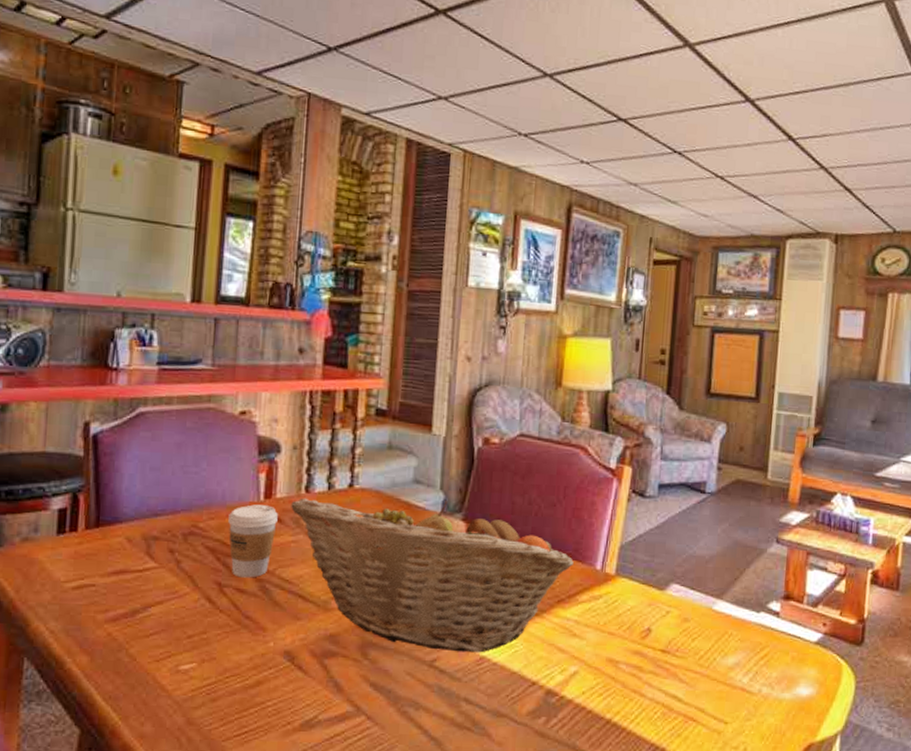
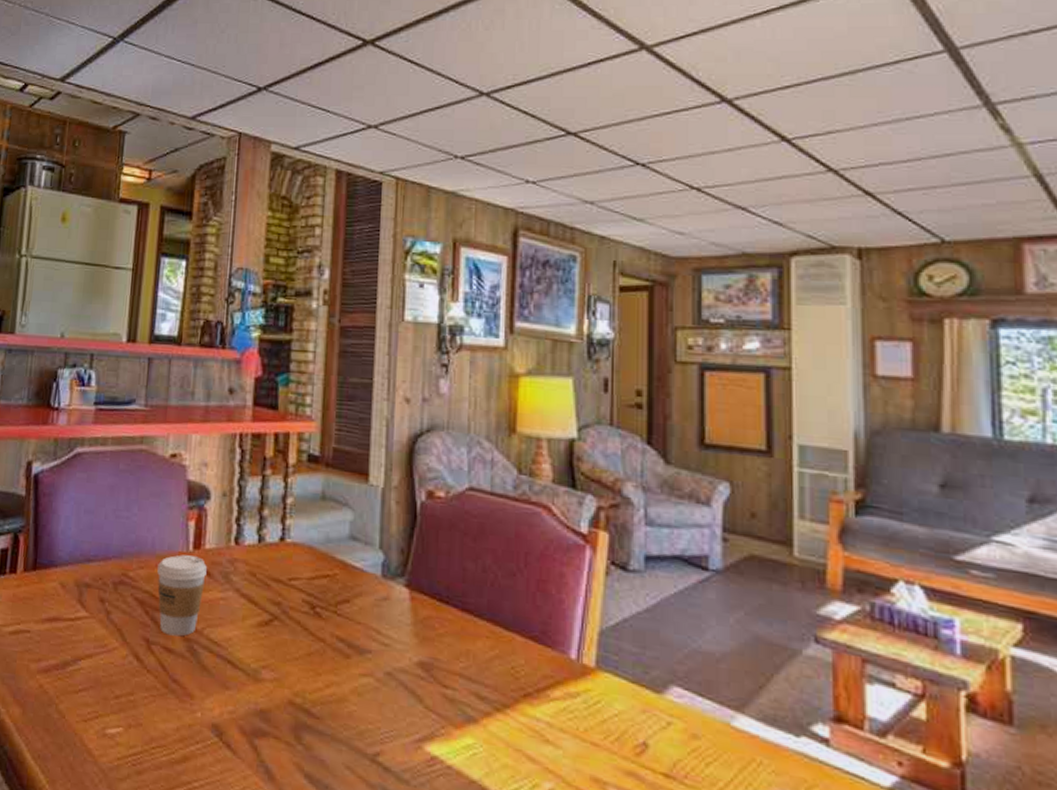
fruit basket: present [291,498,574,653] -> none [220,550,541,751]

